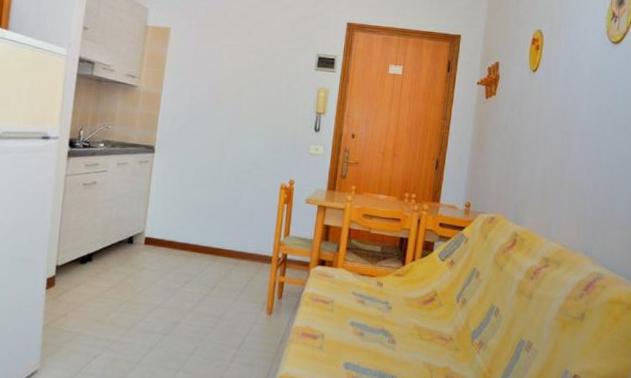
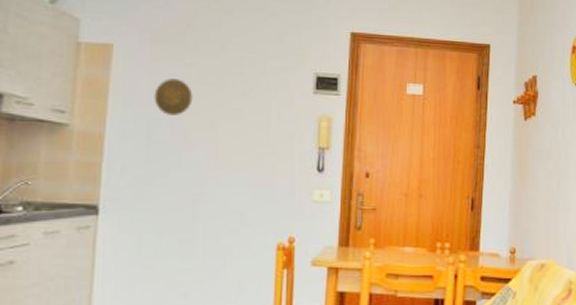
decorative plate: none [197,55,225,83] -> present [154,79,193,115]

